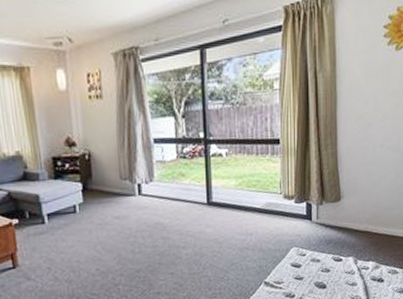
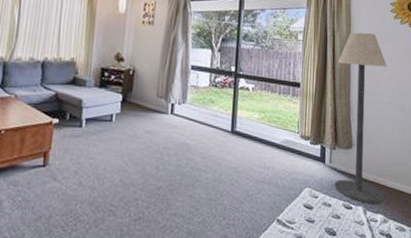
floor lamp: none [321,68,380,253] -> present [334,32,388,205]

